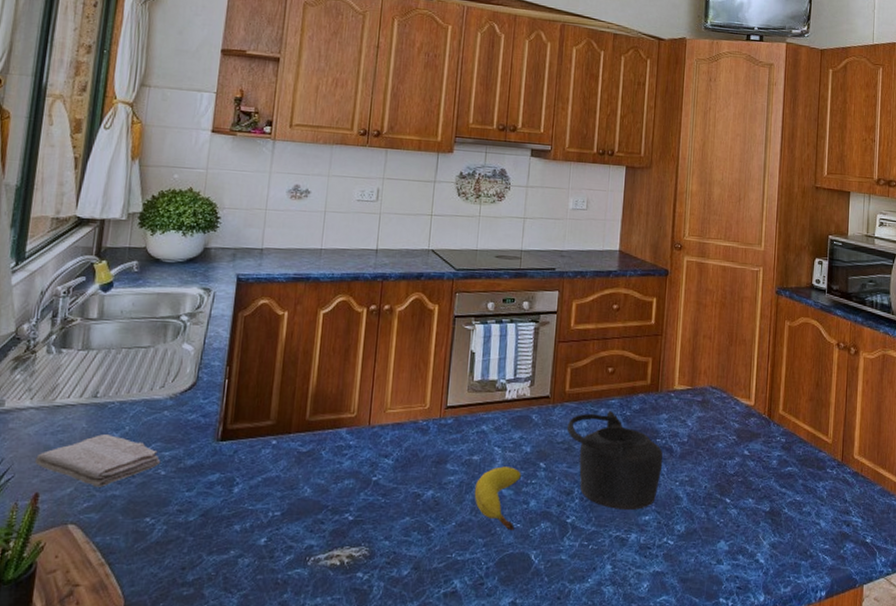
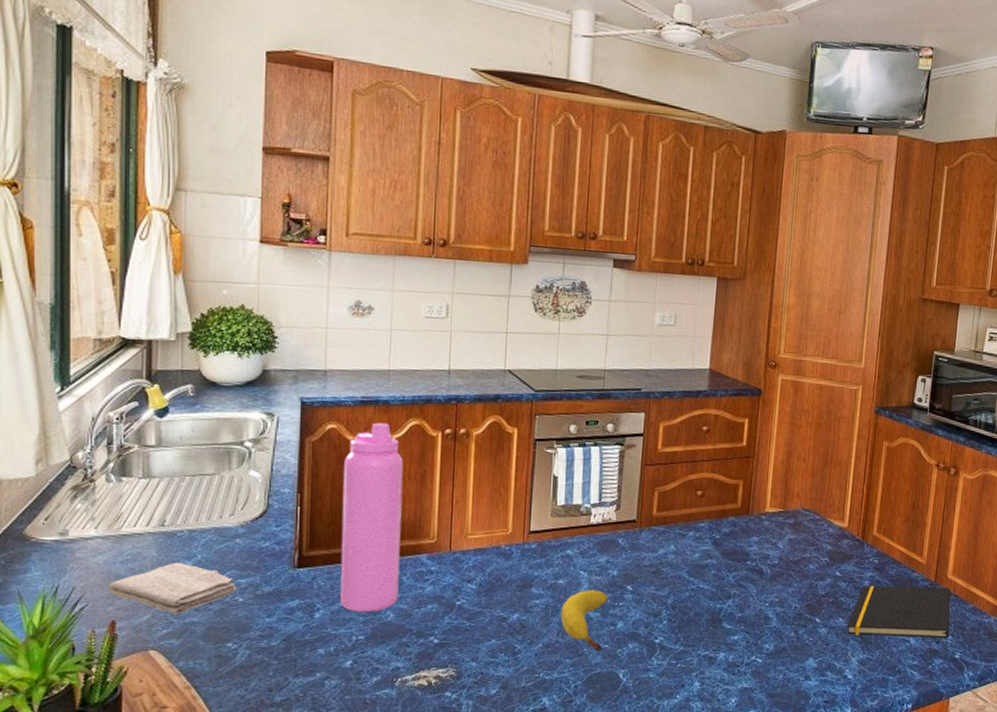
water bottle: none [259,298,329,488] -> present [339,422,404,613]
teapot: present [566,410,663,510] -> none [654,533,753,630]
notepad: none [756,465,860,522] -> present [846,585,951,639]

